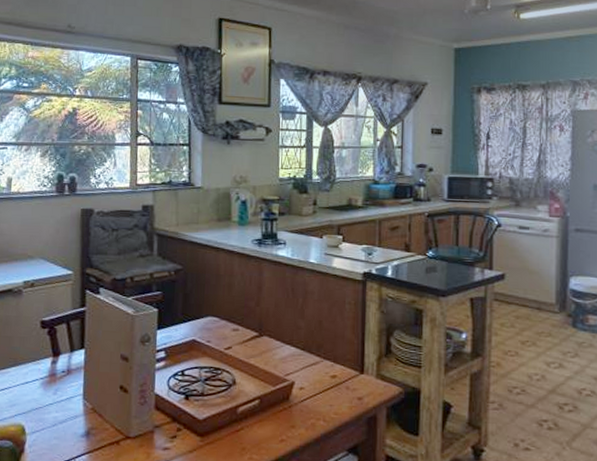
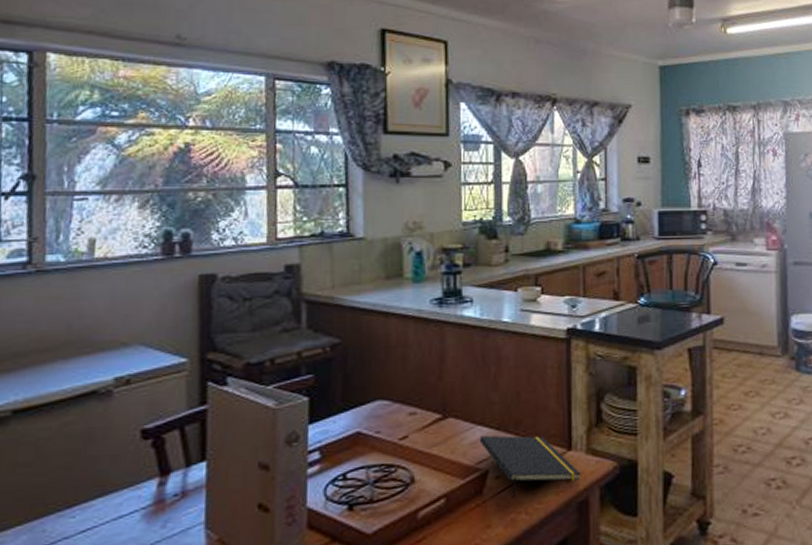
notepad: none [288,354,371,407] -> present [479,435,581,498]

